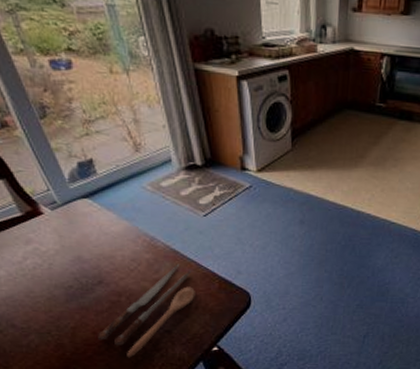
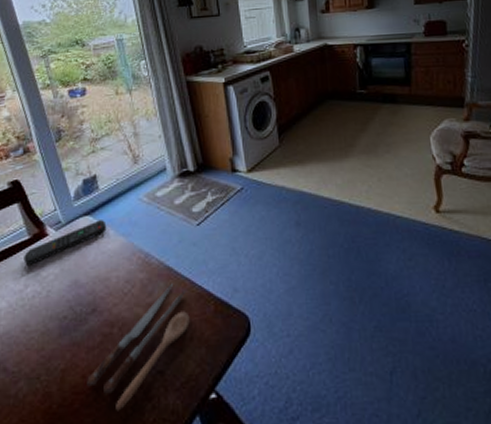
remote control: none [18,204,108,240] -> present [23,220,107,265]

